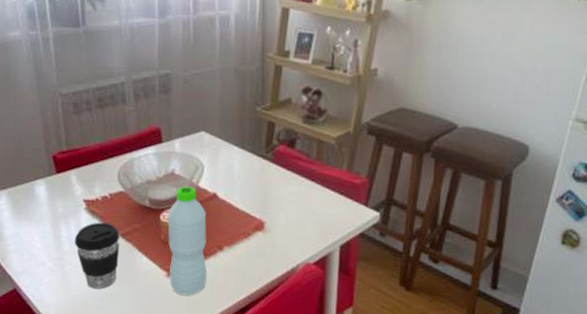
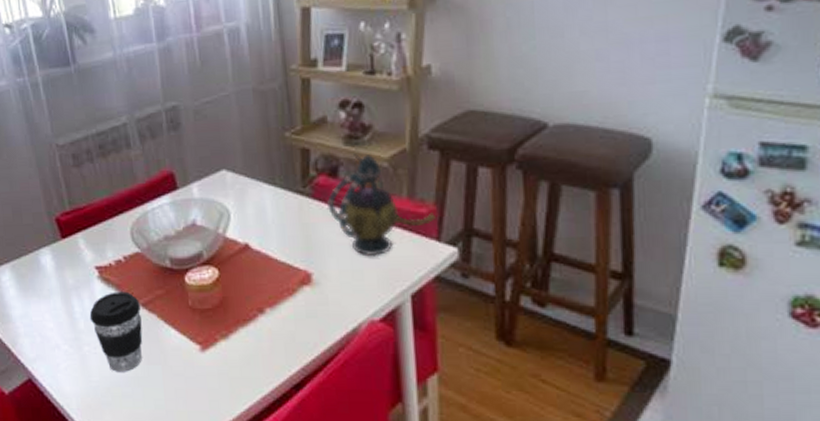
water bottle: present [167,186,208,296] -> none [193,238,250,373]
teapot: none [284,131,367,214] -> present [327,154,437,257]

